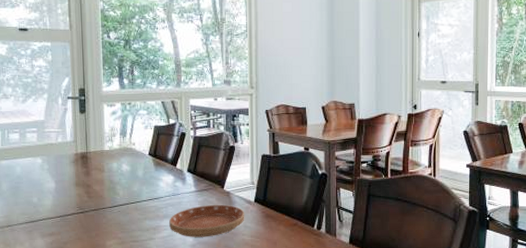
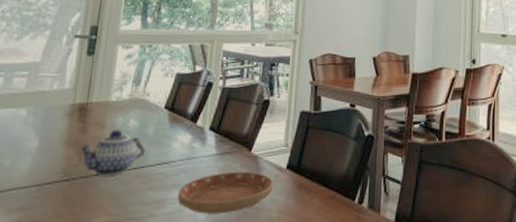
teapot: none [86,173,139,209] -> present [78,129,146,176]

